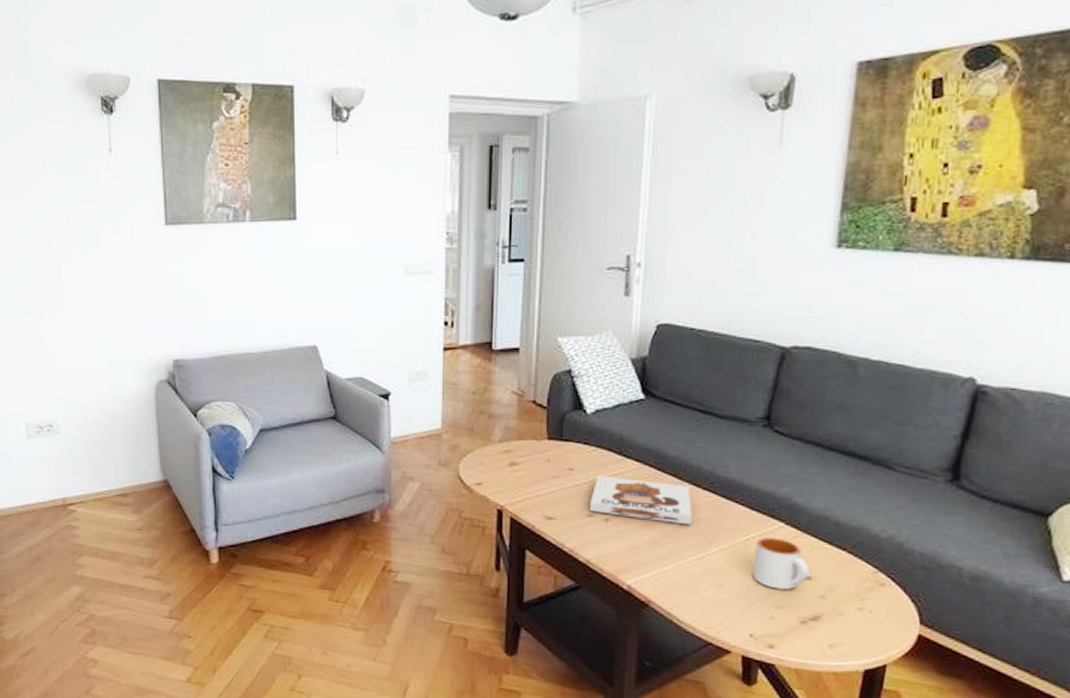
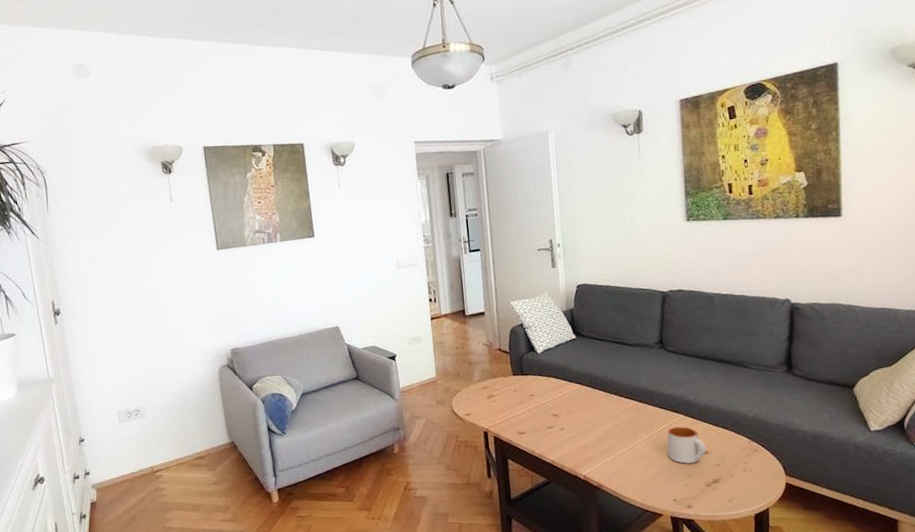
board game: present [590,475,692,525] -> none [549,396,621,426]

